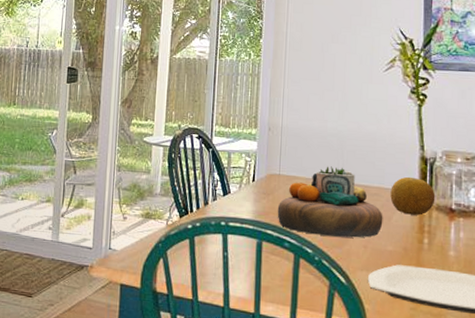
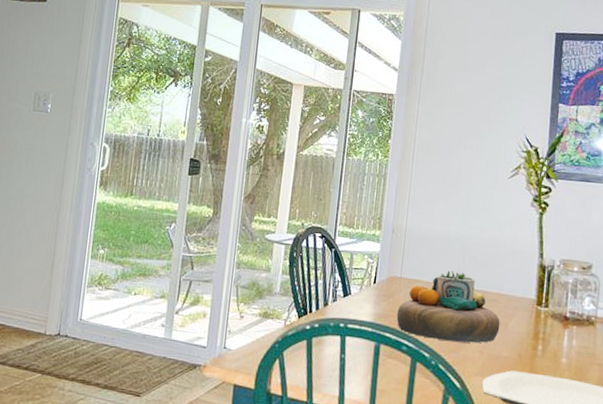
fruit: present [390,176,436,215] -> none [508,283,552,322]

